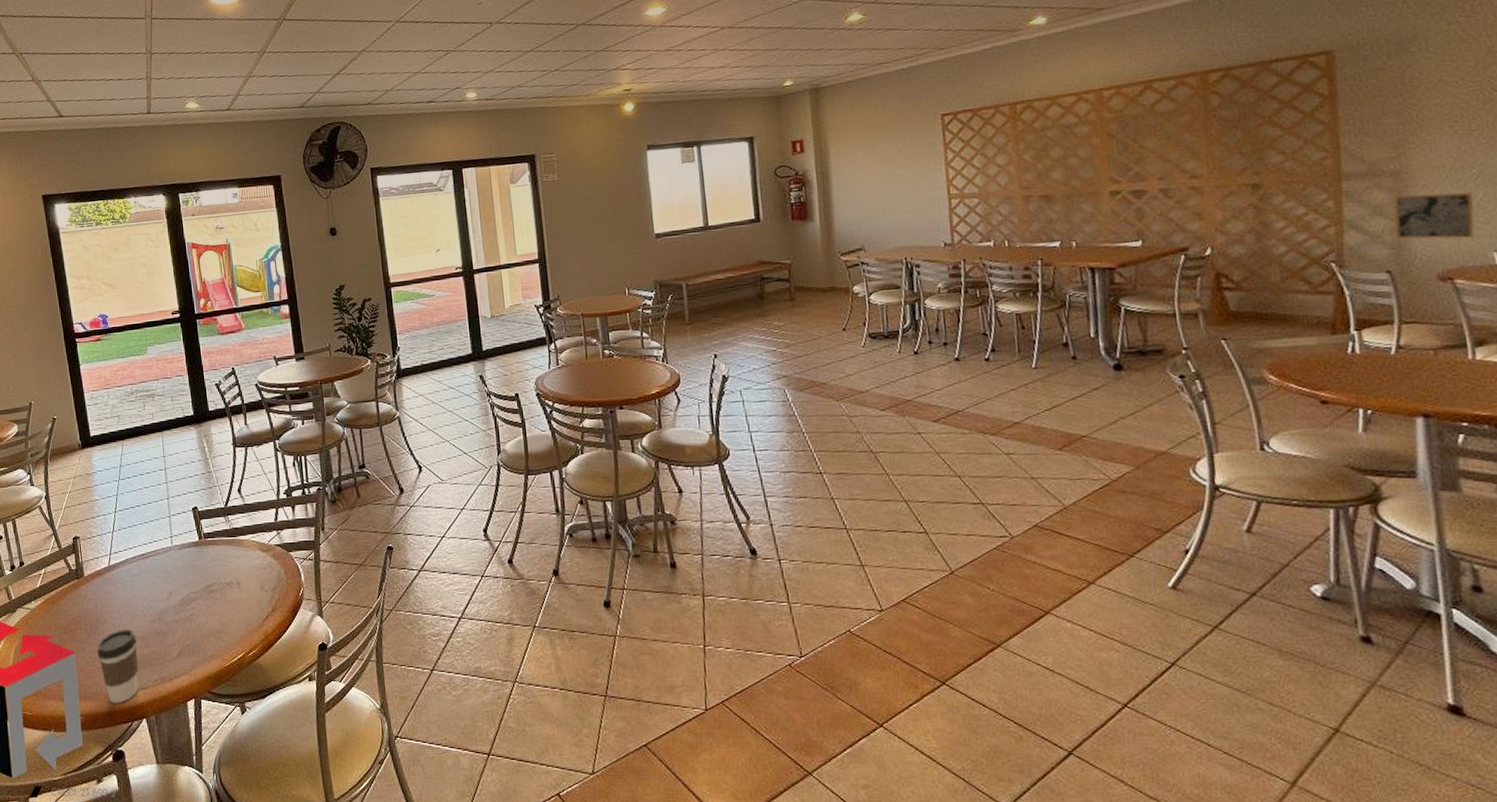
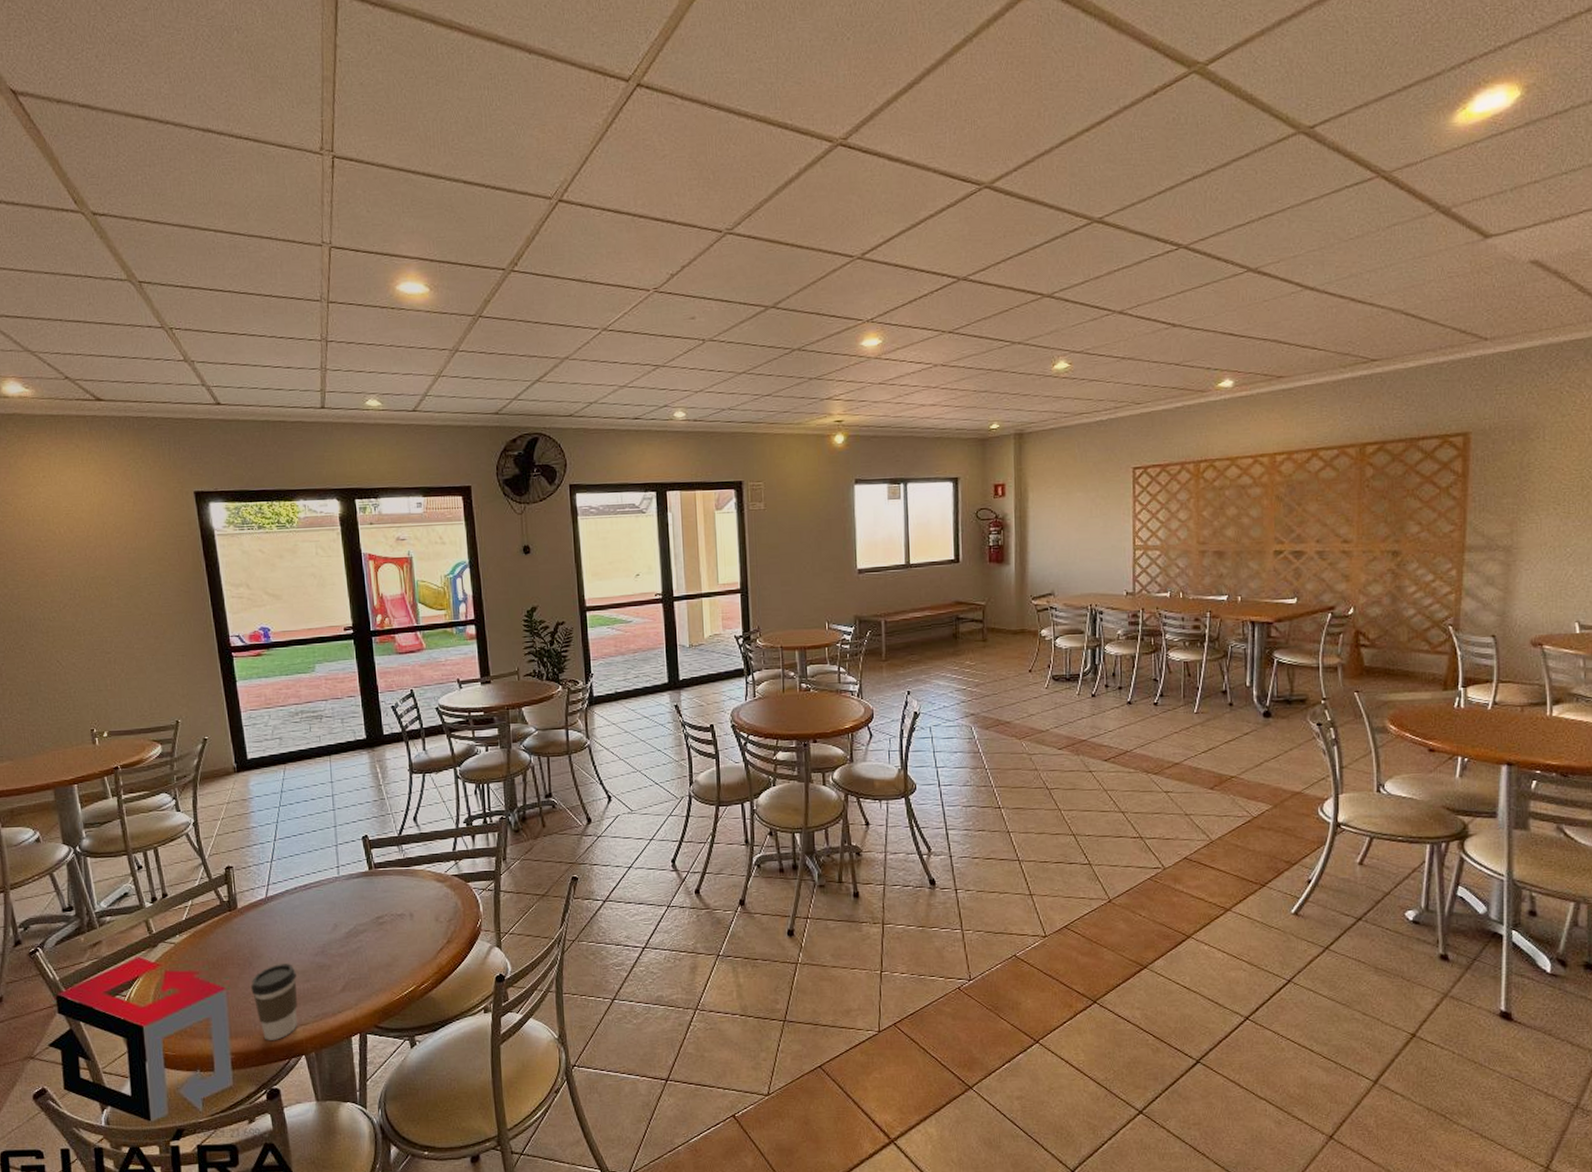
wall art: present [1394,192,1475,239] -> none [1502,568,1566,610]

